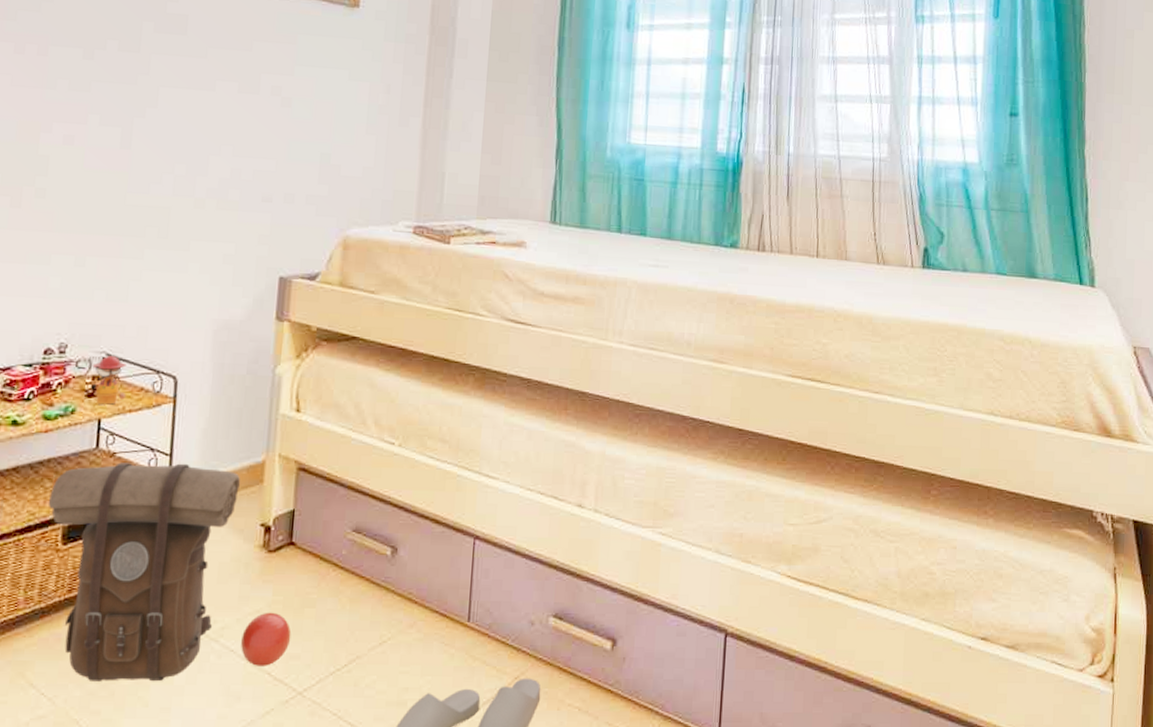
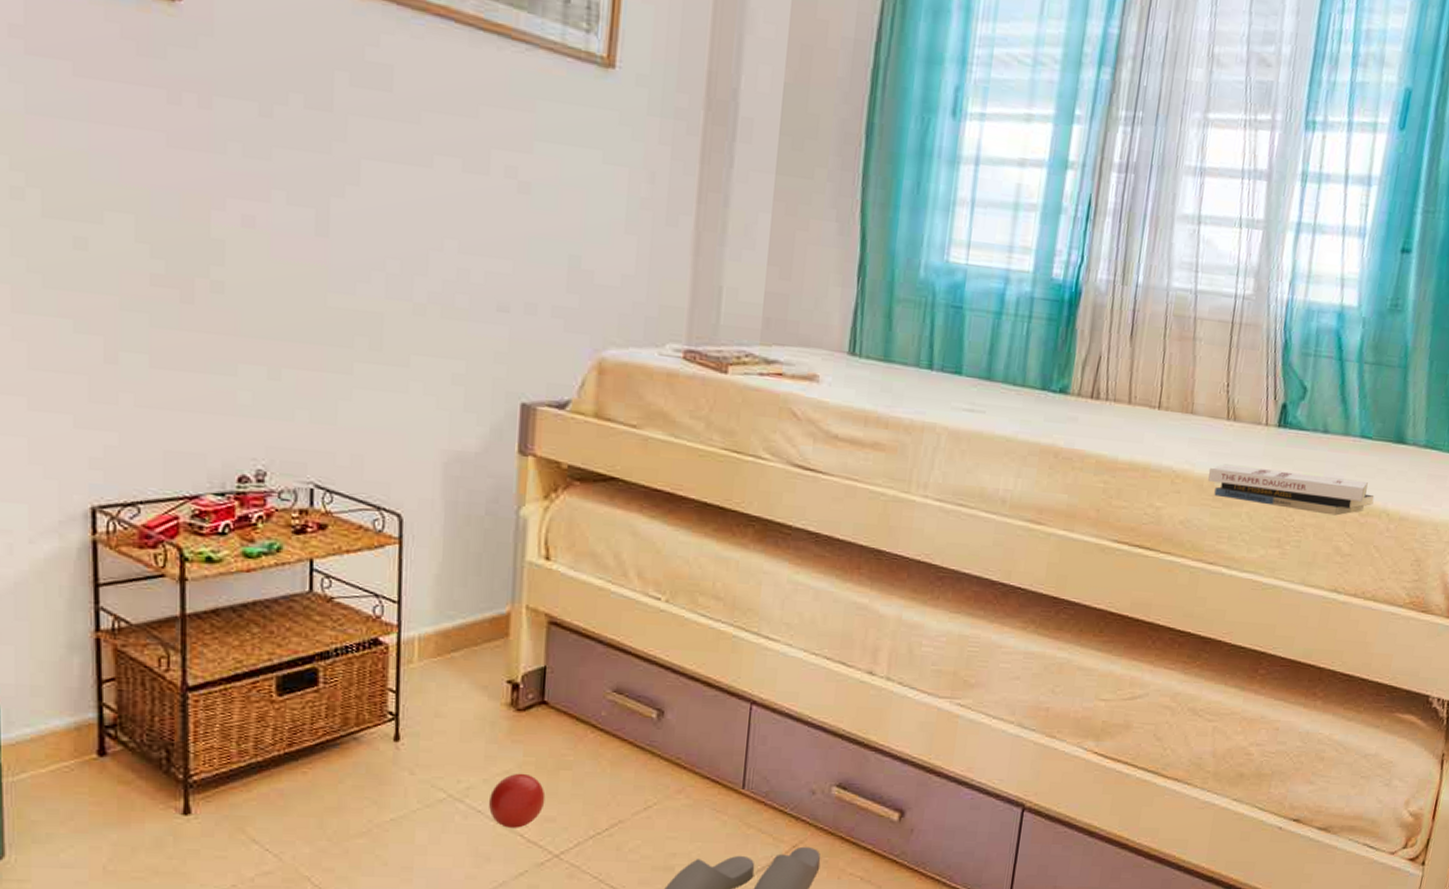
backpack: present [48,462,241,682] -> none [257,608,483,841]
toy figurine: present [90,356,127,405] -> none [297,487,342,544]
books: none [866,303,1016,345] -> present [1208,464,1375,516]

